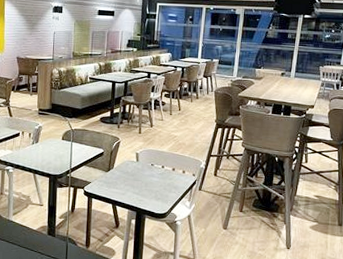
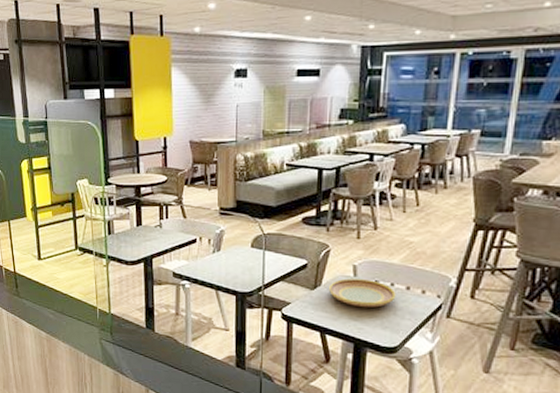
plate: none [119,163,166,185] -> present [329,278,396,308]

